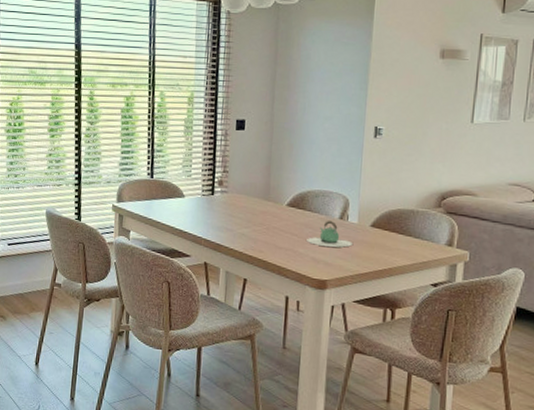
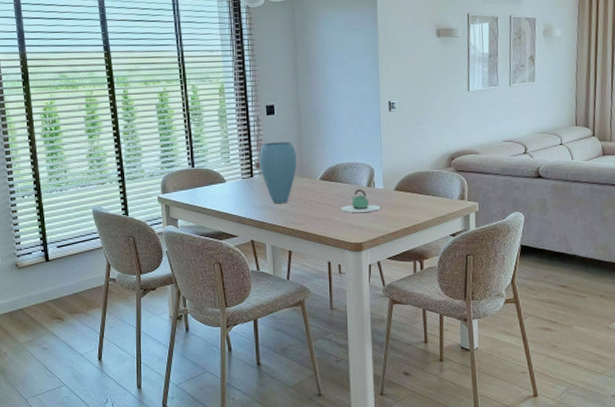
vase: none [221,159,265,227] -> present [258,142,297,204]

